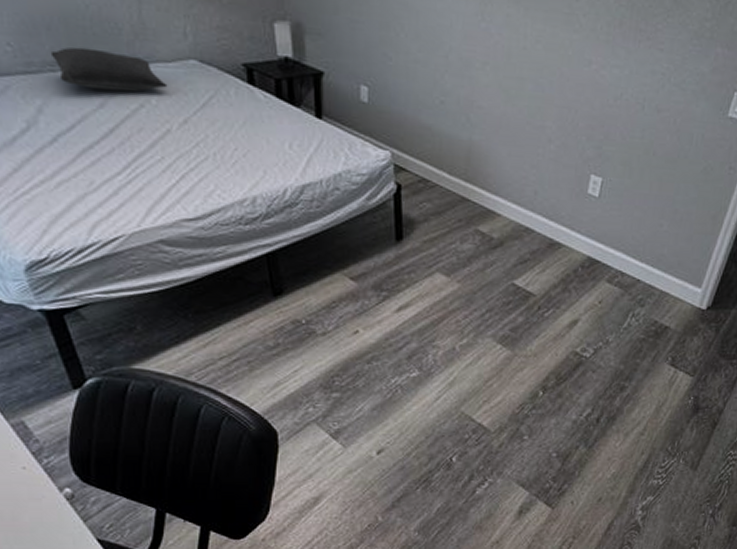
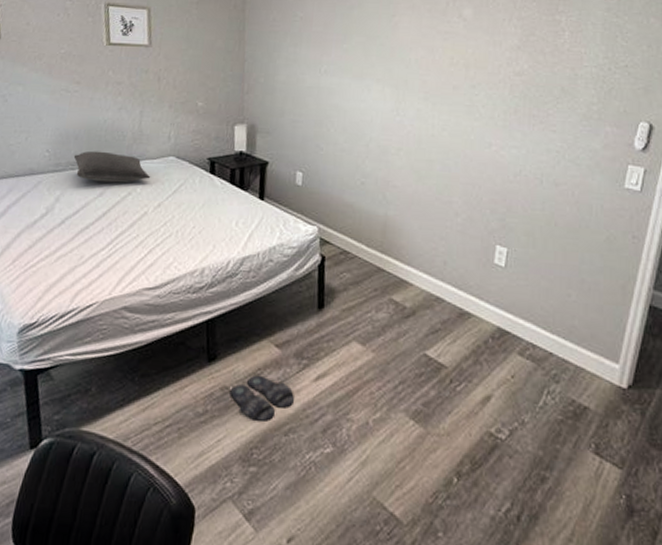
slippers: none [303,307,375,351] -> present [230,374,294,421]

